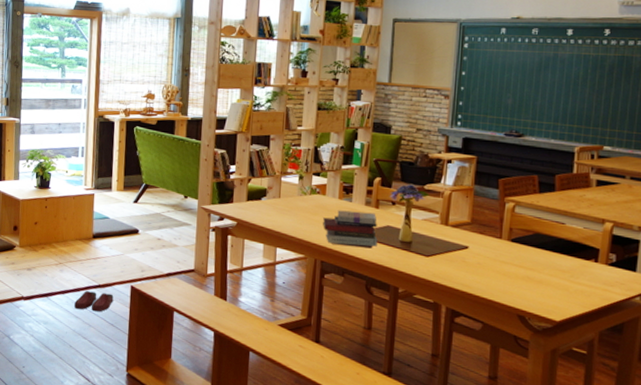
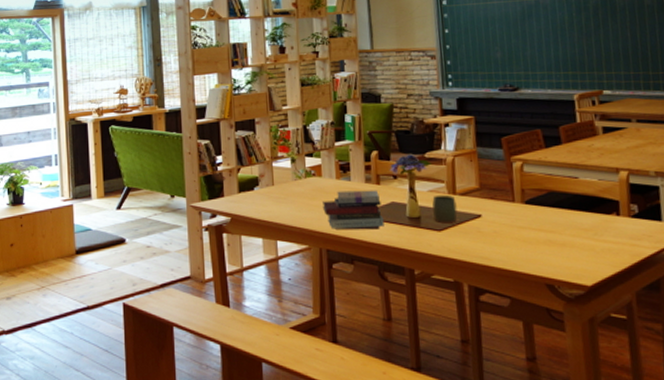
slippers: present [74,291,114,312] -> none [62,315,105,338]
mug: none [424,224,447,251] -> present [432,194,458,224]

